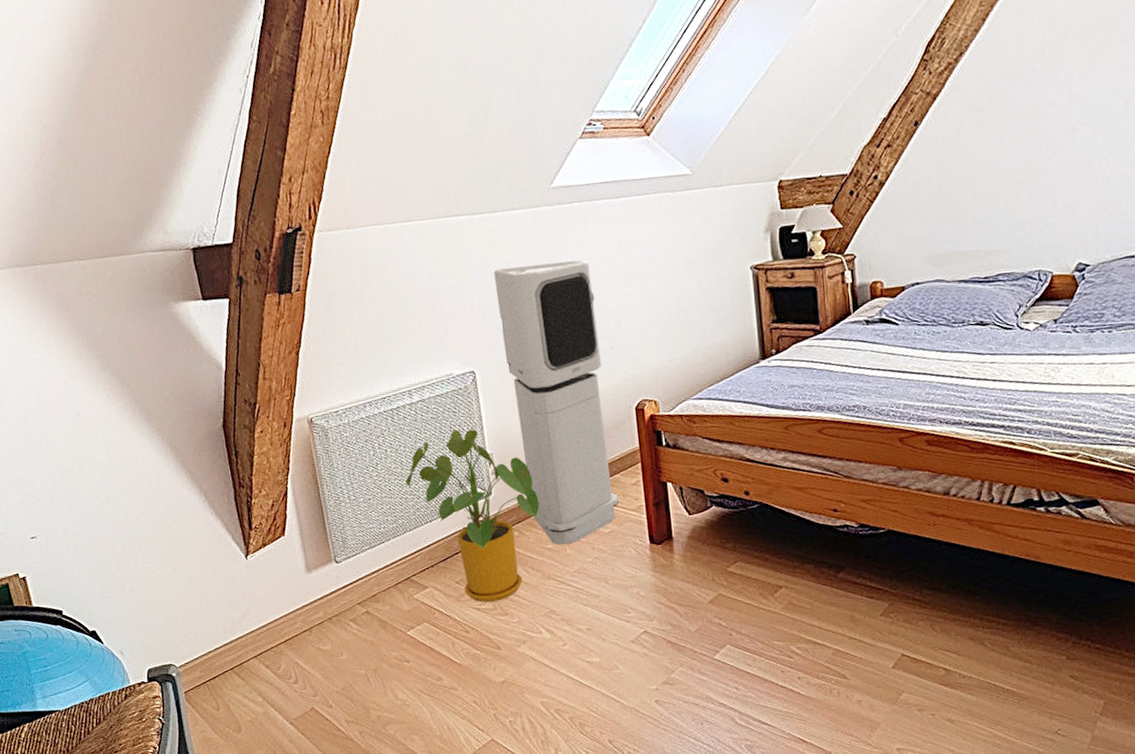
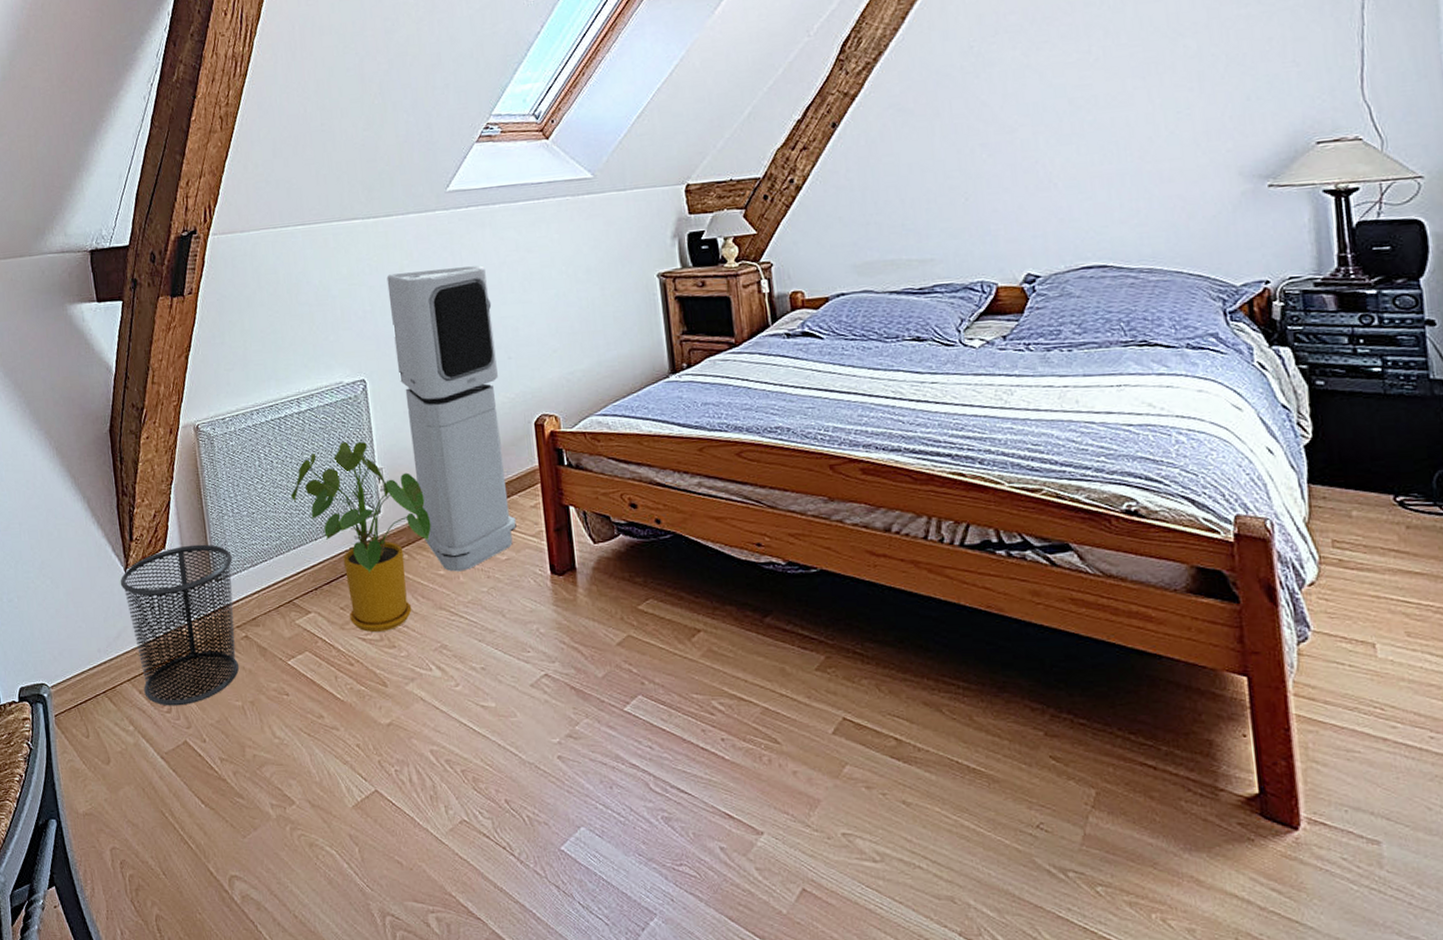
waste bin: none [241,529,362,678] -> present [120,544,240,706]

